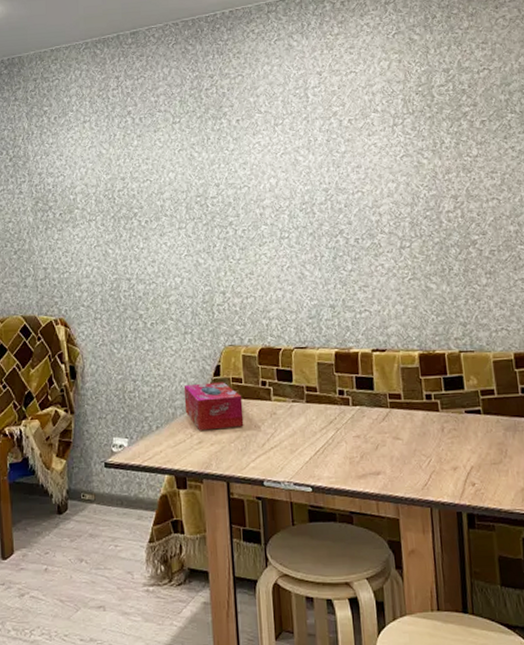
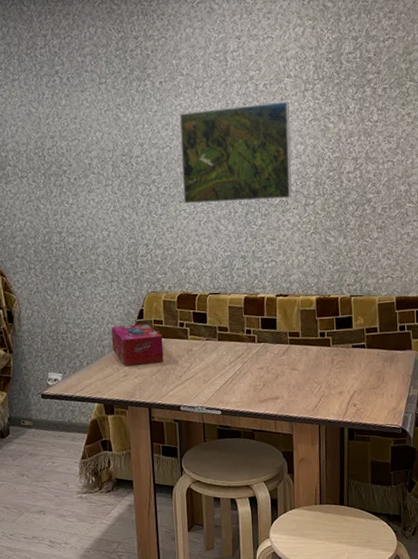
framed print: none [257,136,385,248] -> present [179,101,292,204]

